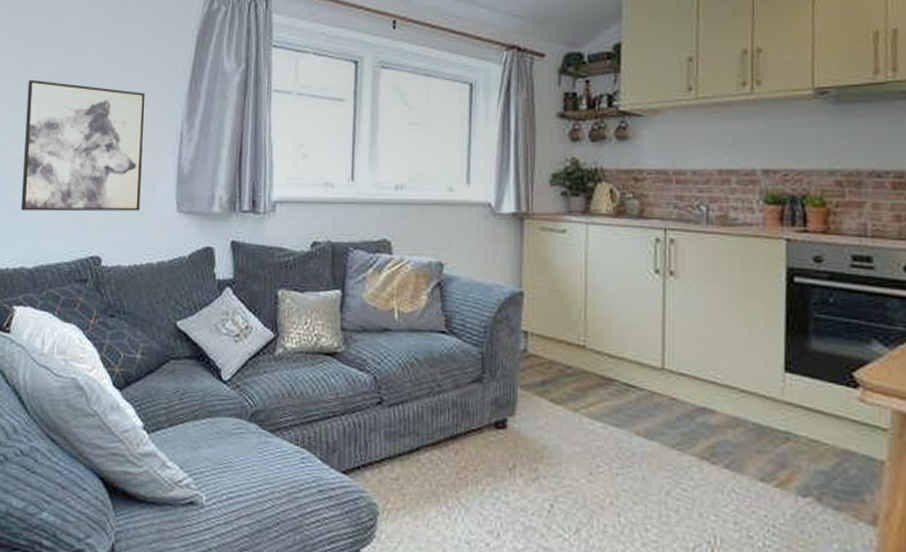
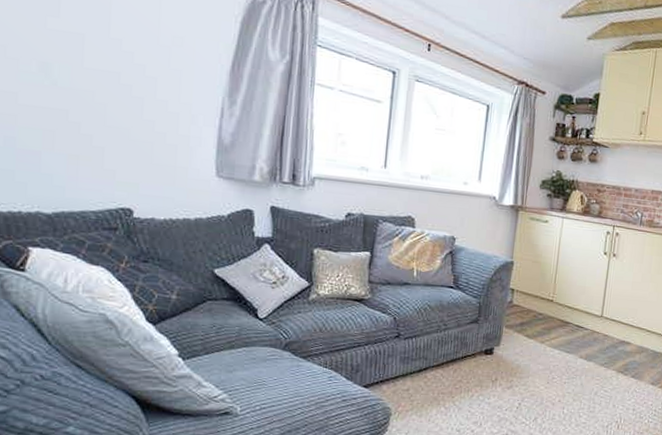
wall art: present [20,79,146,212] -> none [35,30,184,172]

